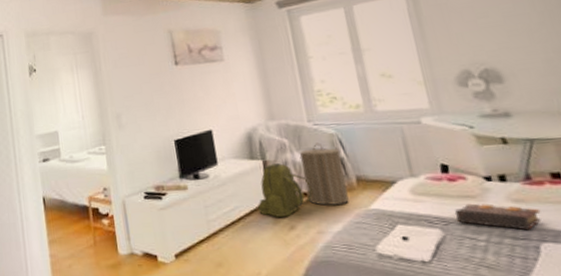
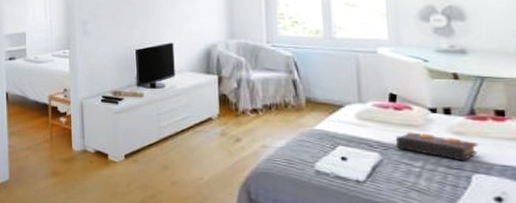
backpack: present [258,162,313,218] -> none [208,79,262,130]
laundry hamper: present [299,142,349,206] -> none [254,63,296,124]

